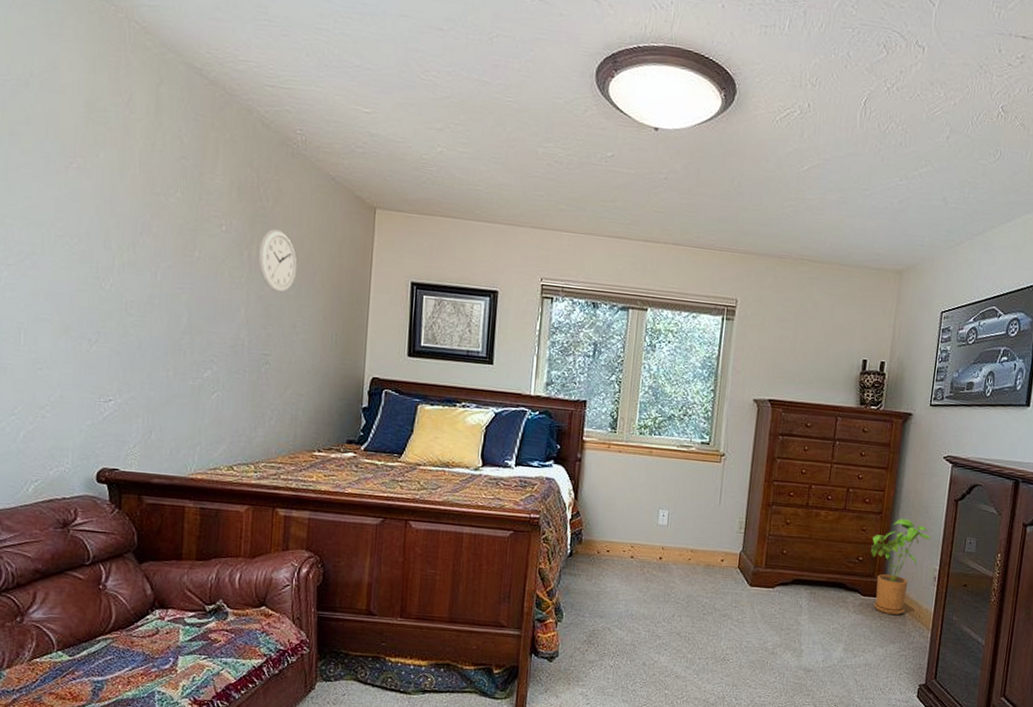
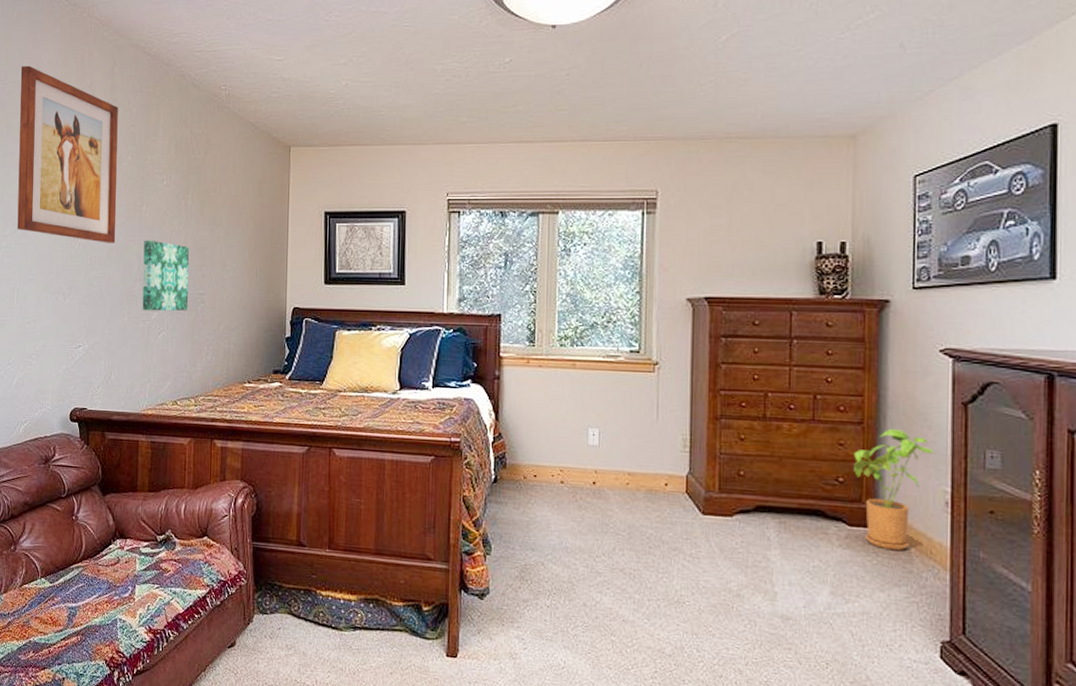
wall art: none [24,62,165,289] -> present [17,65,118,243]
wall art: none [192,289,252,371] -> present [142,240,189,312]
wall clock: present [258,229,297,293] -> none [193,178,224,235]

